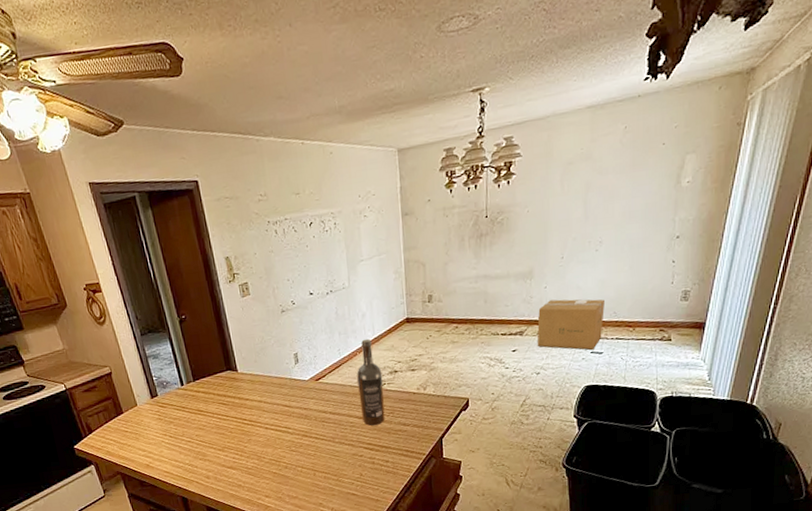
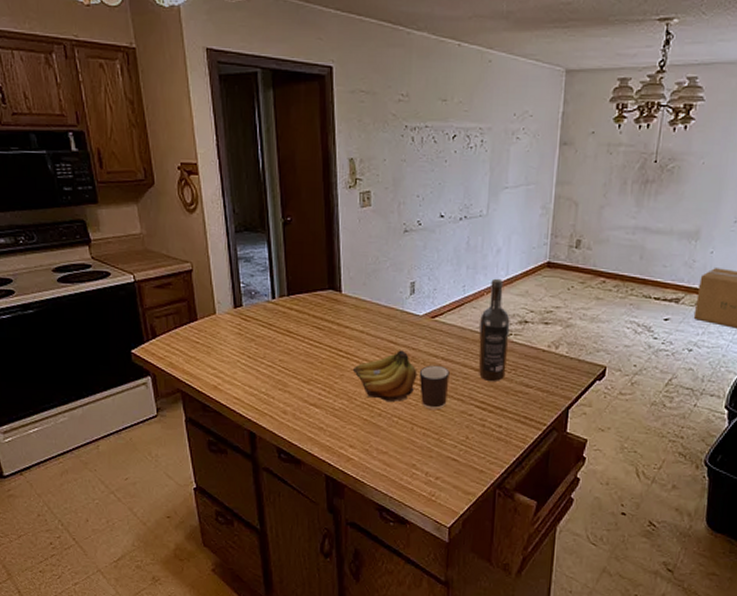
fruit: none [257,411,312,455] -> present [352,350,417,402]
mug: none [313,419,340,456] -> present [419,365,450,409]

